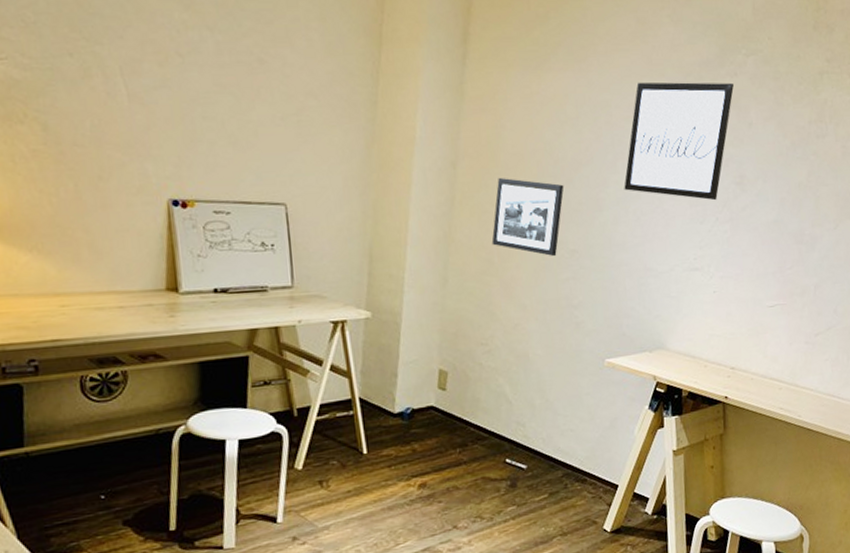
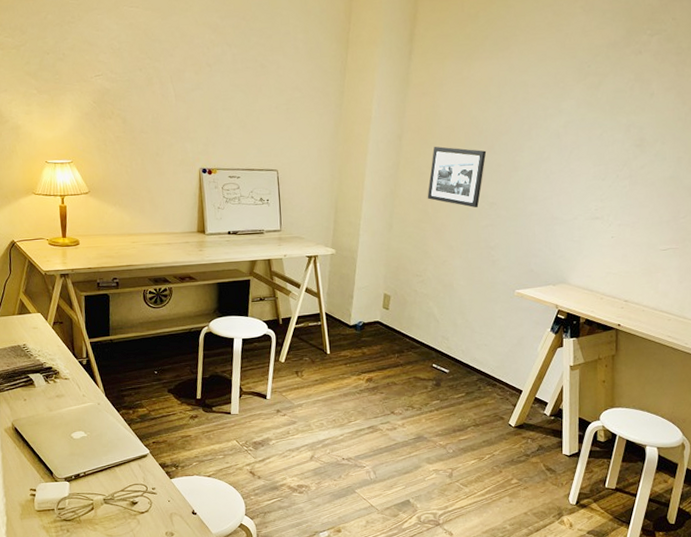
wall art: present [624,82,735,201] -> none [536,60,639,161]

